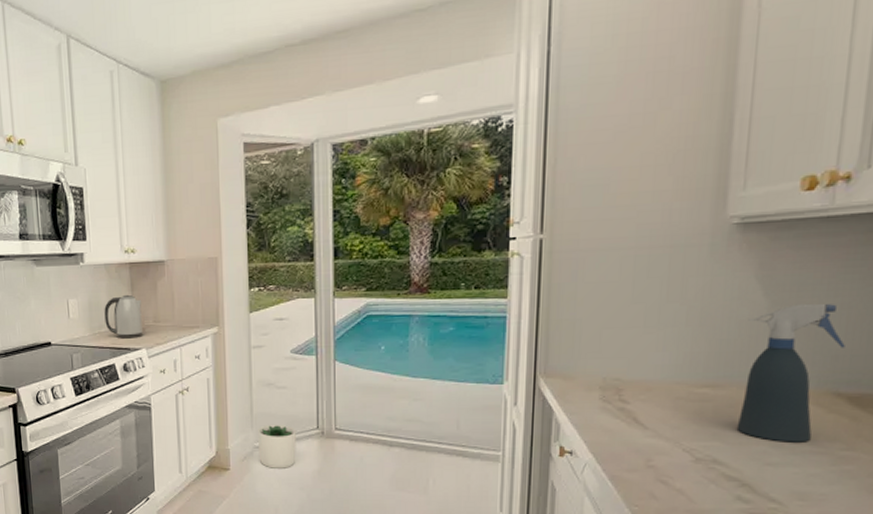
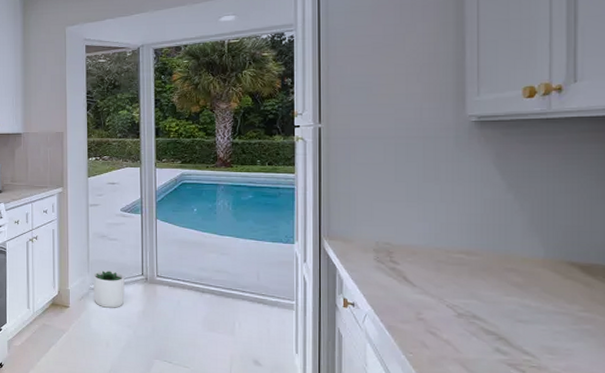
spray bottle: present [736,303,845,442] -> none [490,187,573,304]

